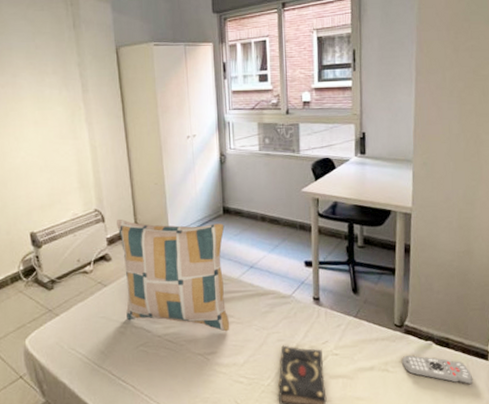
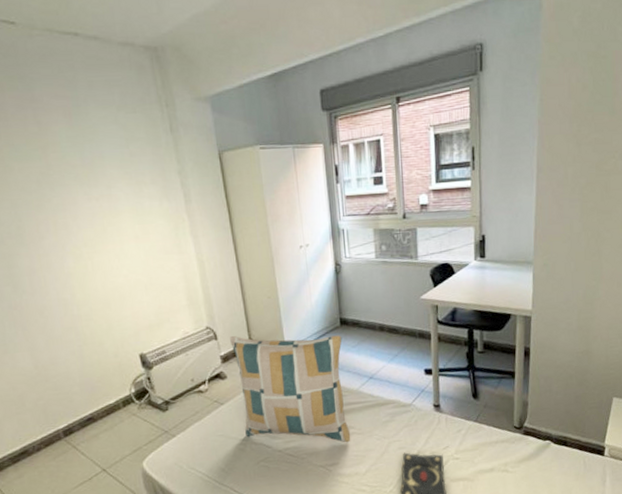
remote control: present [402,355,473,385] -> none [521,455,589,480]

